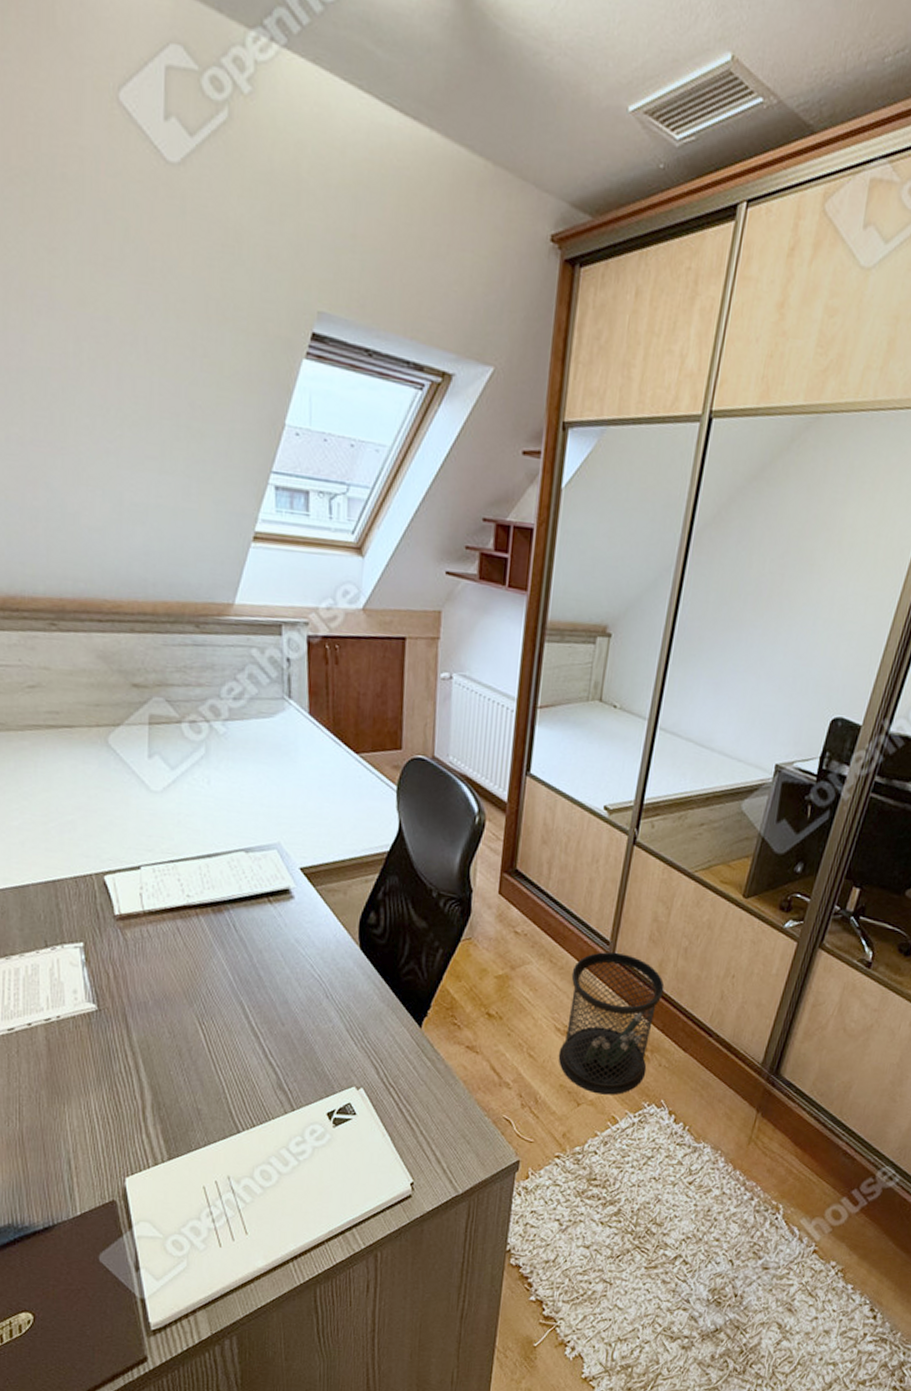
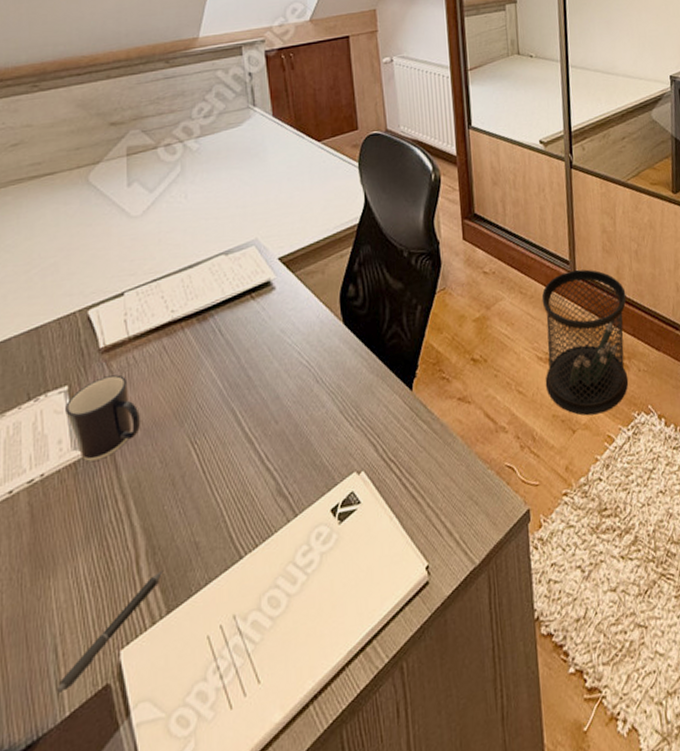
pen: none [70,1124,167,1196] -> present [57,570,164,693]
mug: none [81,942,151,1017] -> present [65,374,140,462]

